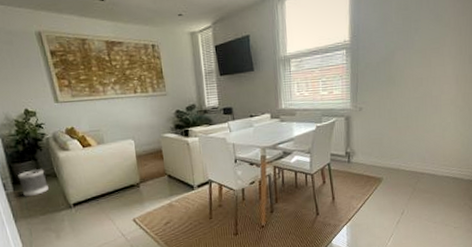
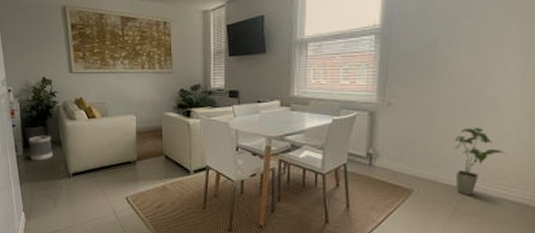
house plant: none [411,122,447,177] -> present [455,128,506,195]

